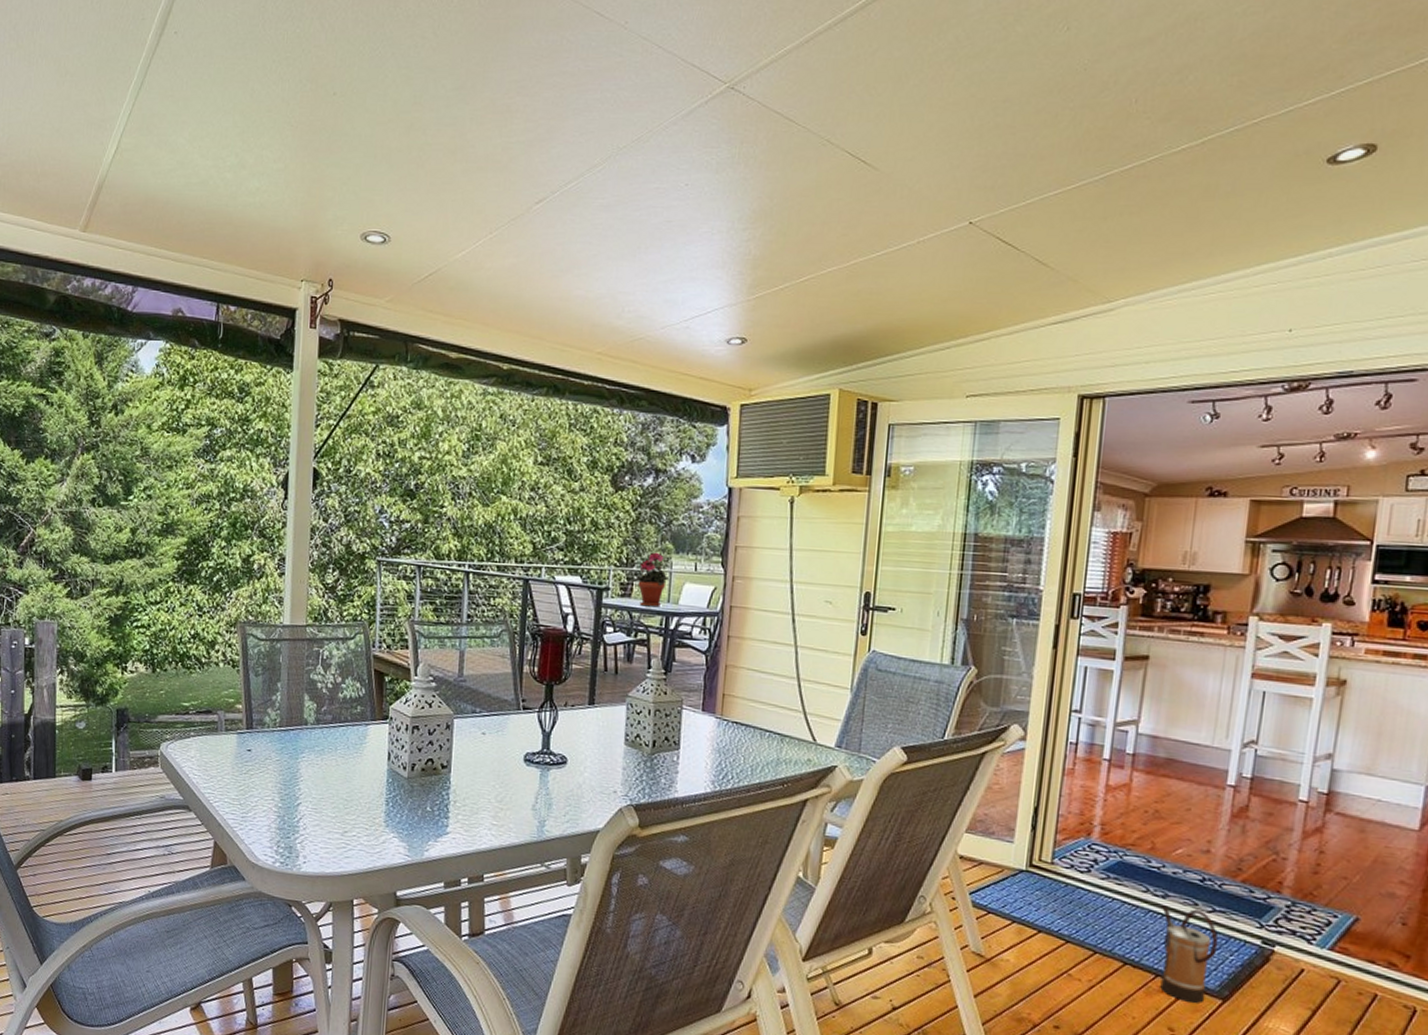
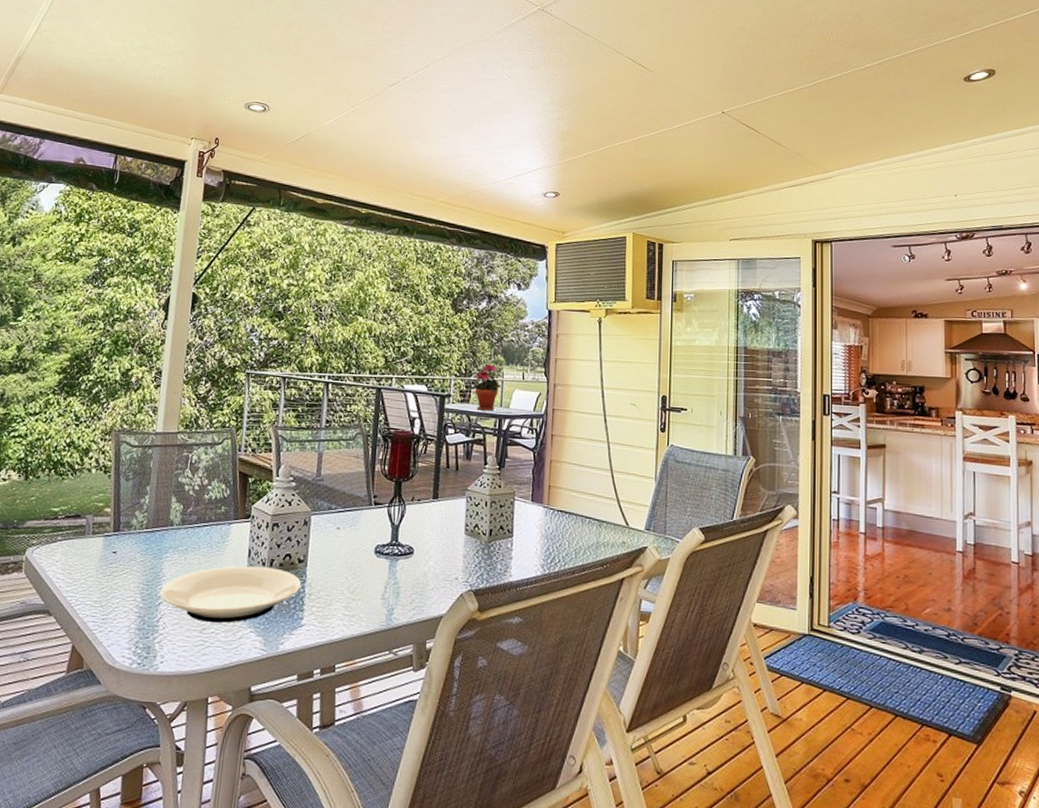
plate: none [298,769,446,827] -> present [159,565,302,623]
watering can: present [1160,905,1219,1003] -> none [920,660,967,748]

